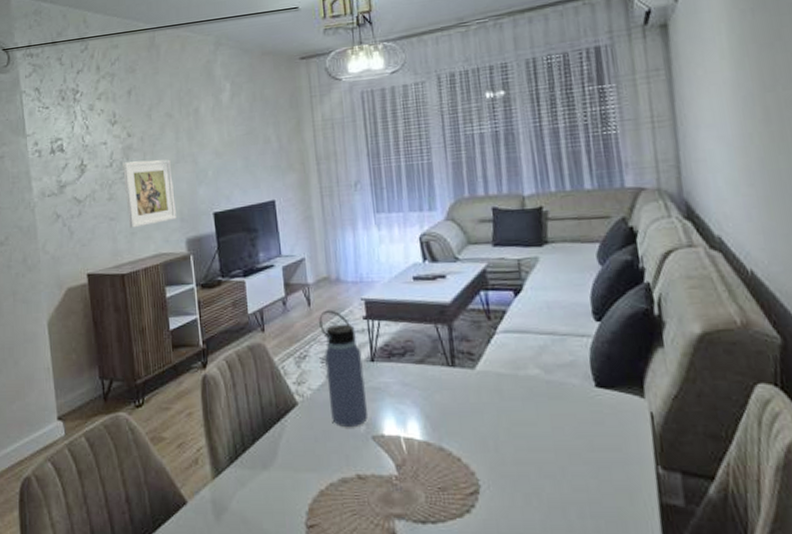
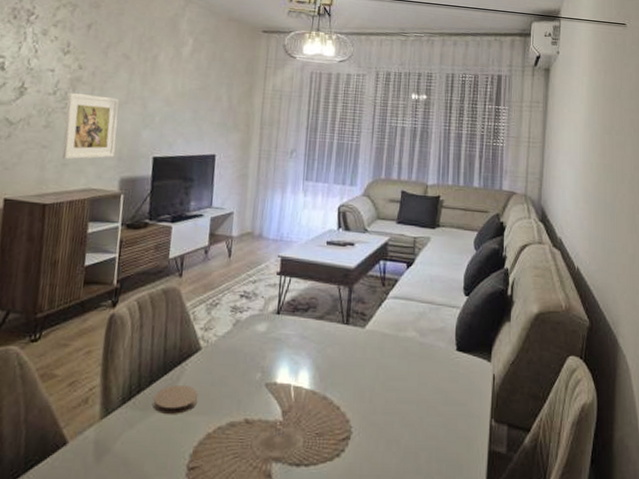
coaster: none [259,442,304,472] -> present [153,385,199,414]
water bottle: present [319,309,368,428] -> none [231,262,270,375]

